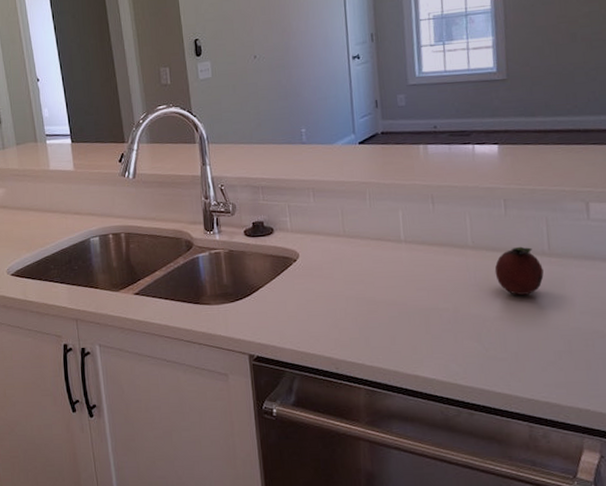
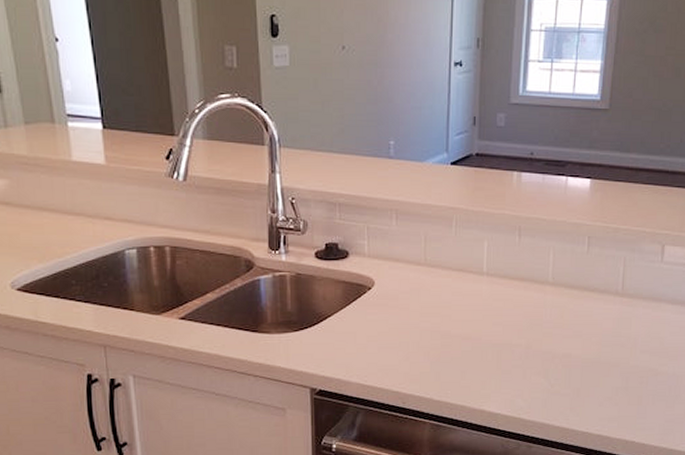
fruit: present [494,246,544,295] -> none [570,285,614,333]

